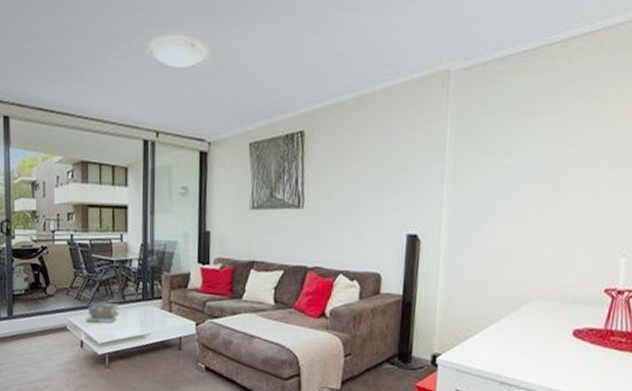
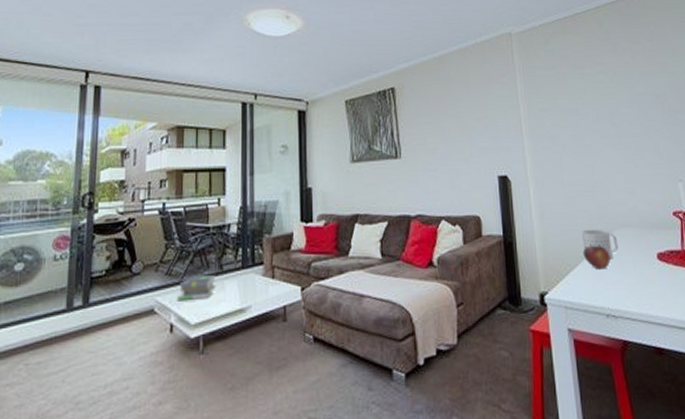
fruit: none [487,313,518,339] -> present [582,244,611,270]
mug: none [489,297,531,329] -> present [581,229,619,258]

